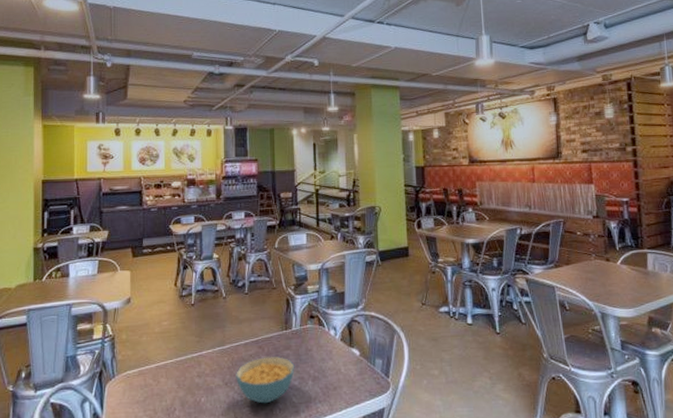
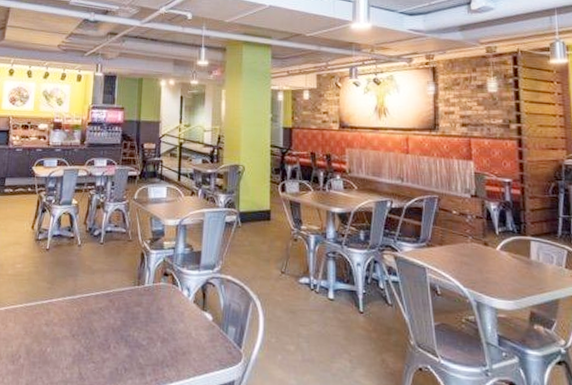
cereal bowl: present [236,356,295,404] -> none [83,310,145,362]

